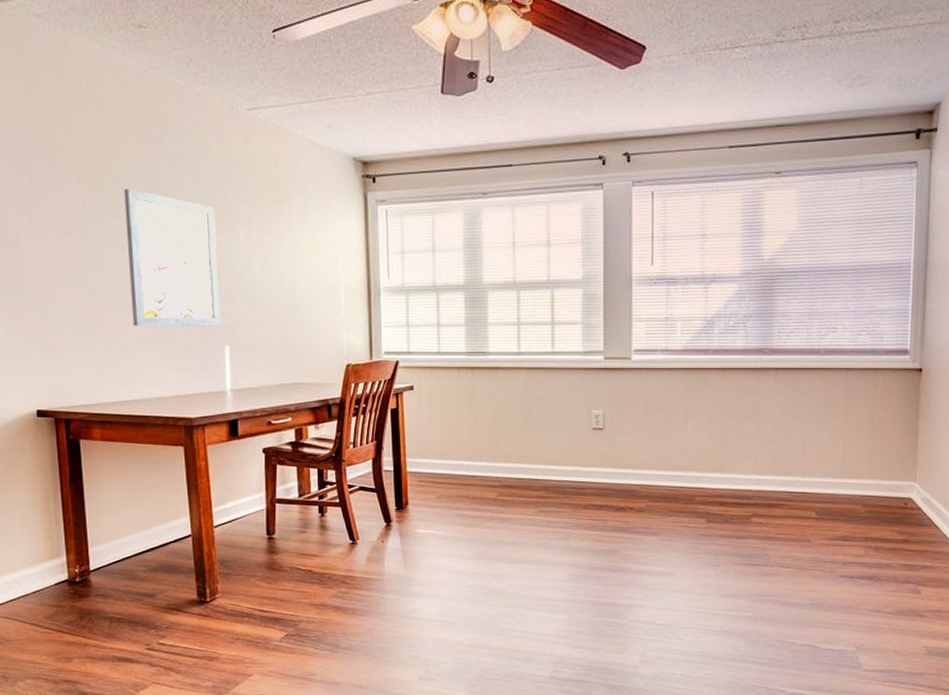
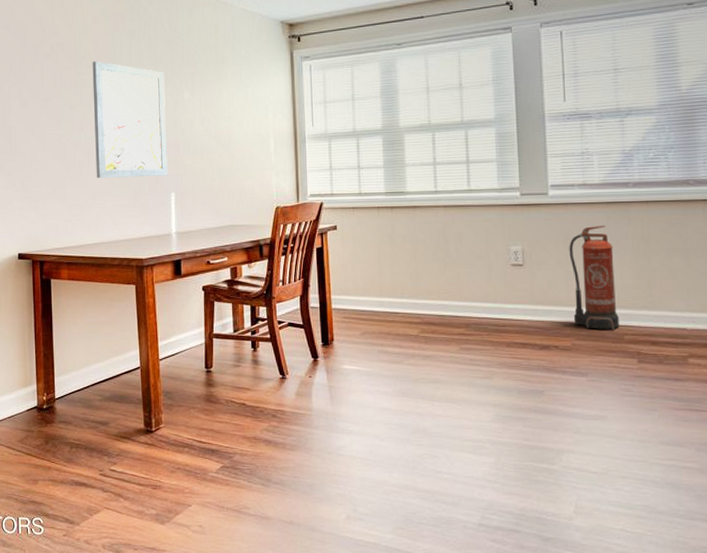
fire extinguisher: none [648,390,691,492] -> present [569,225,619,331]

